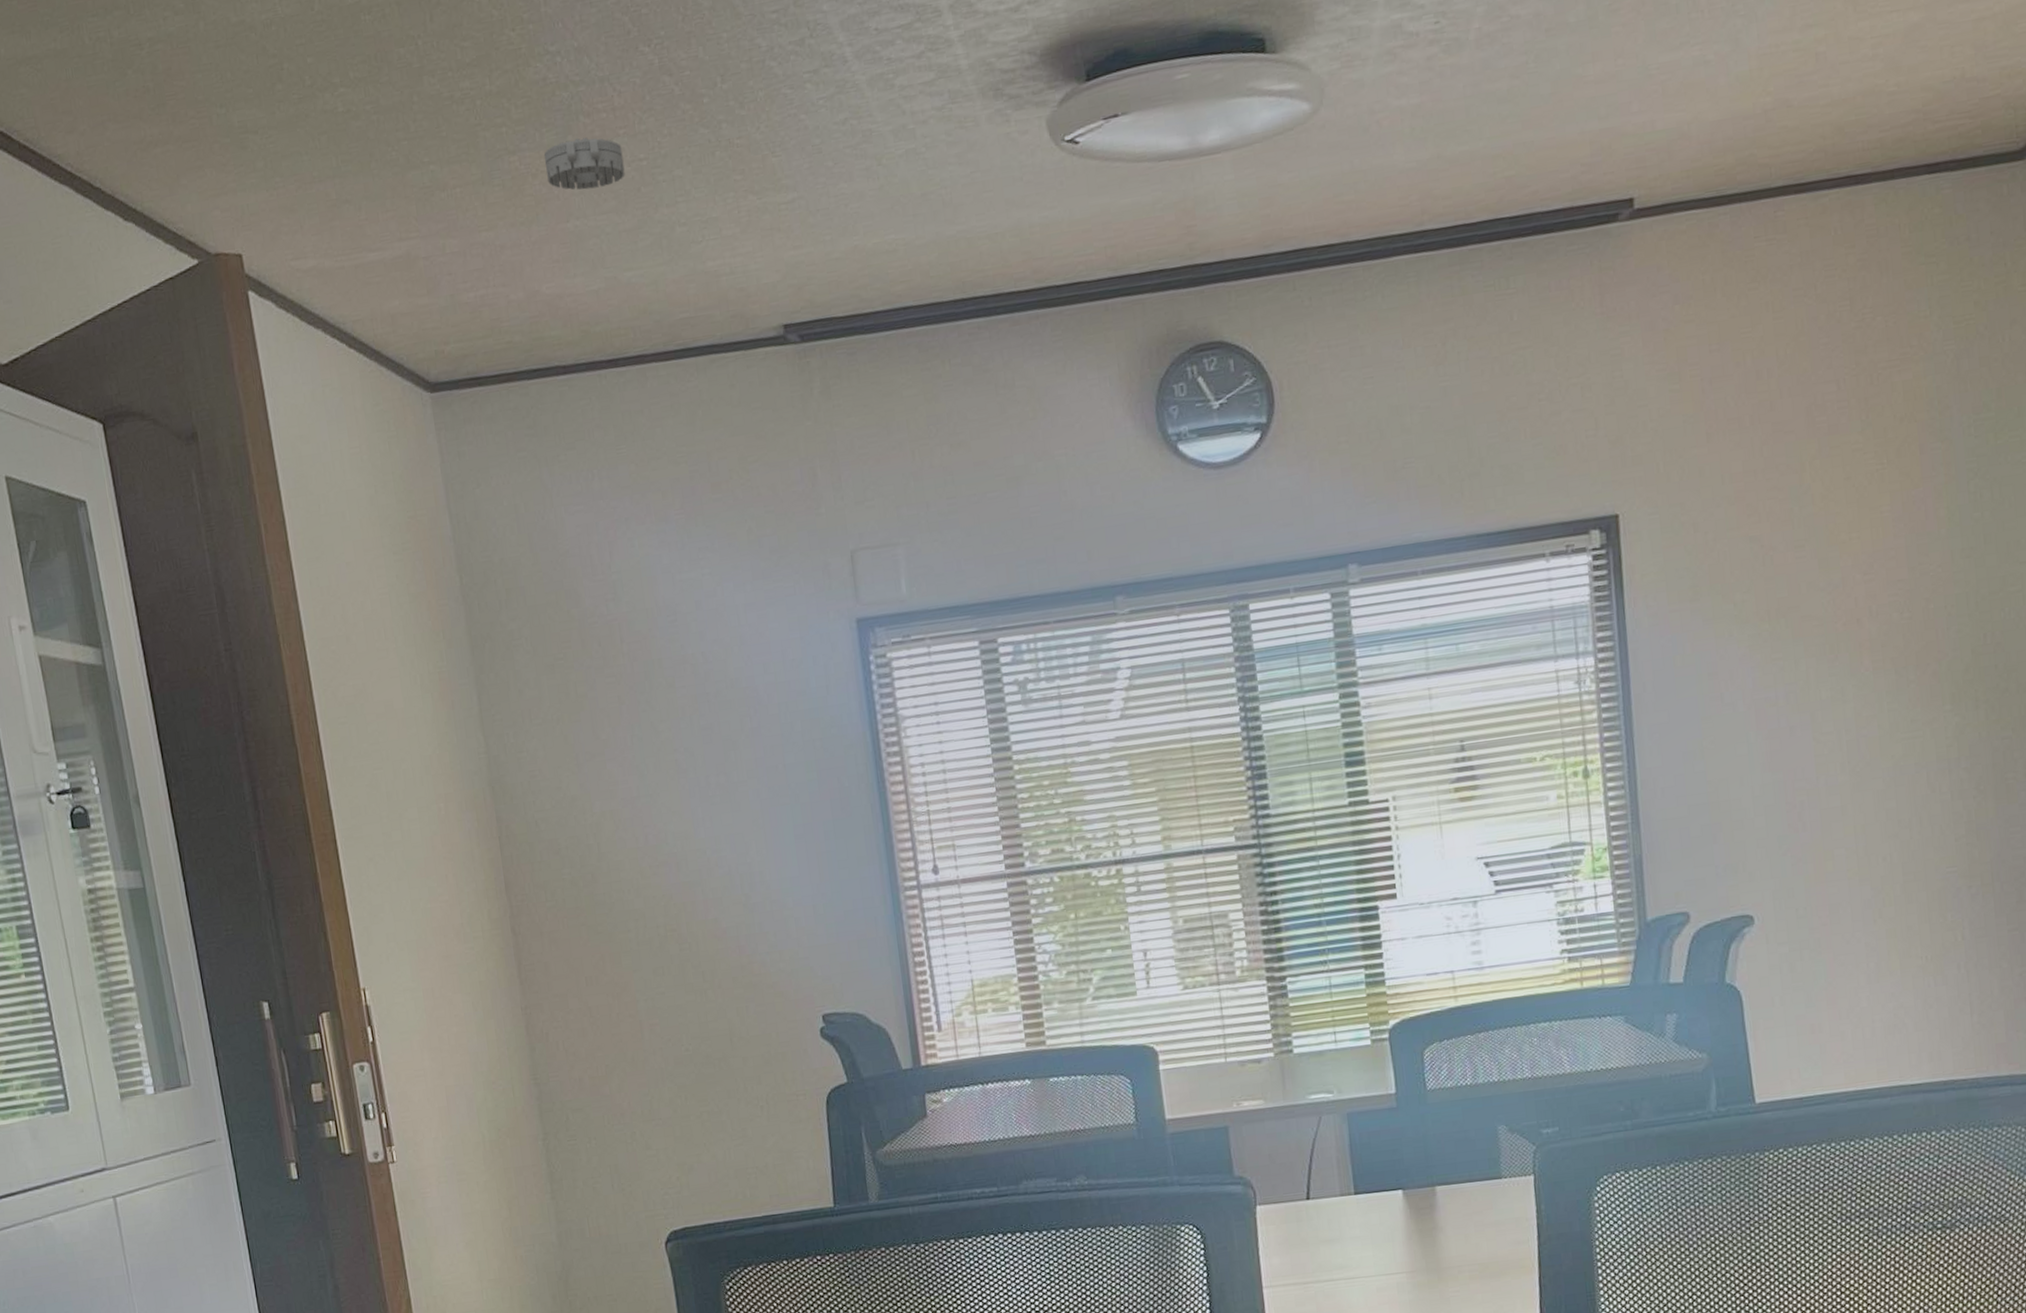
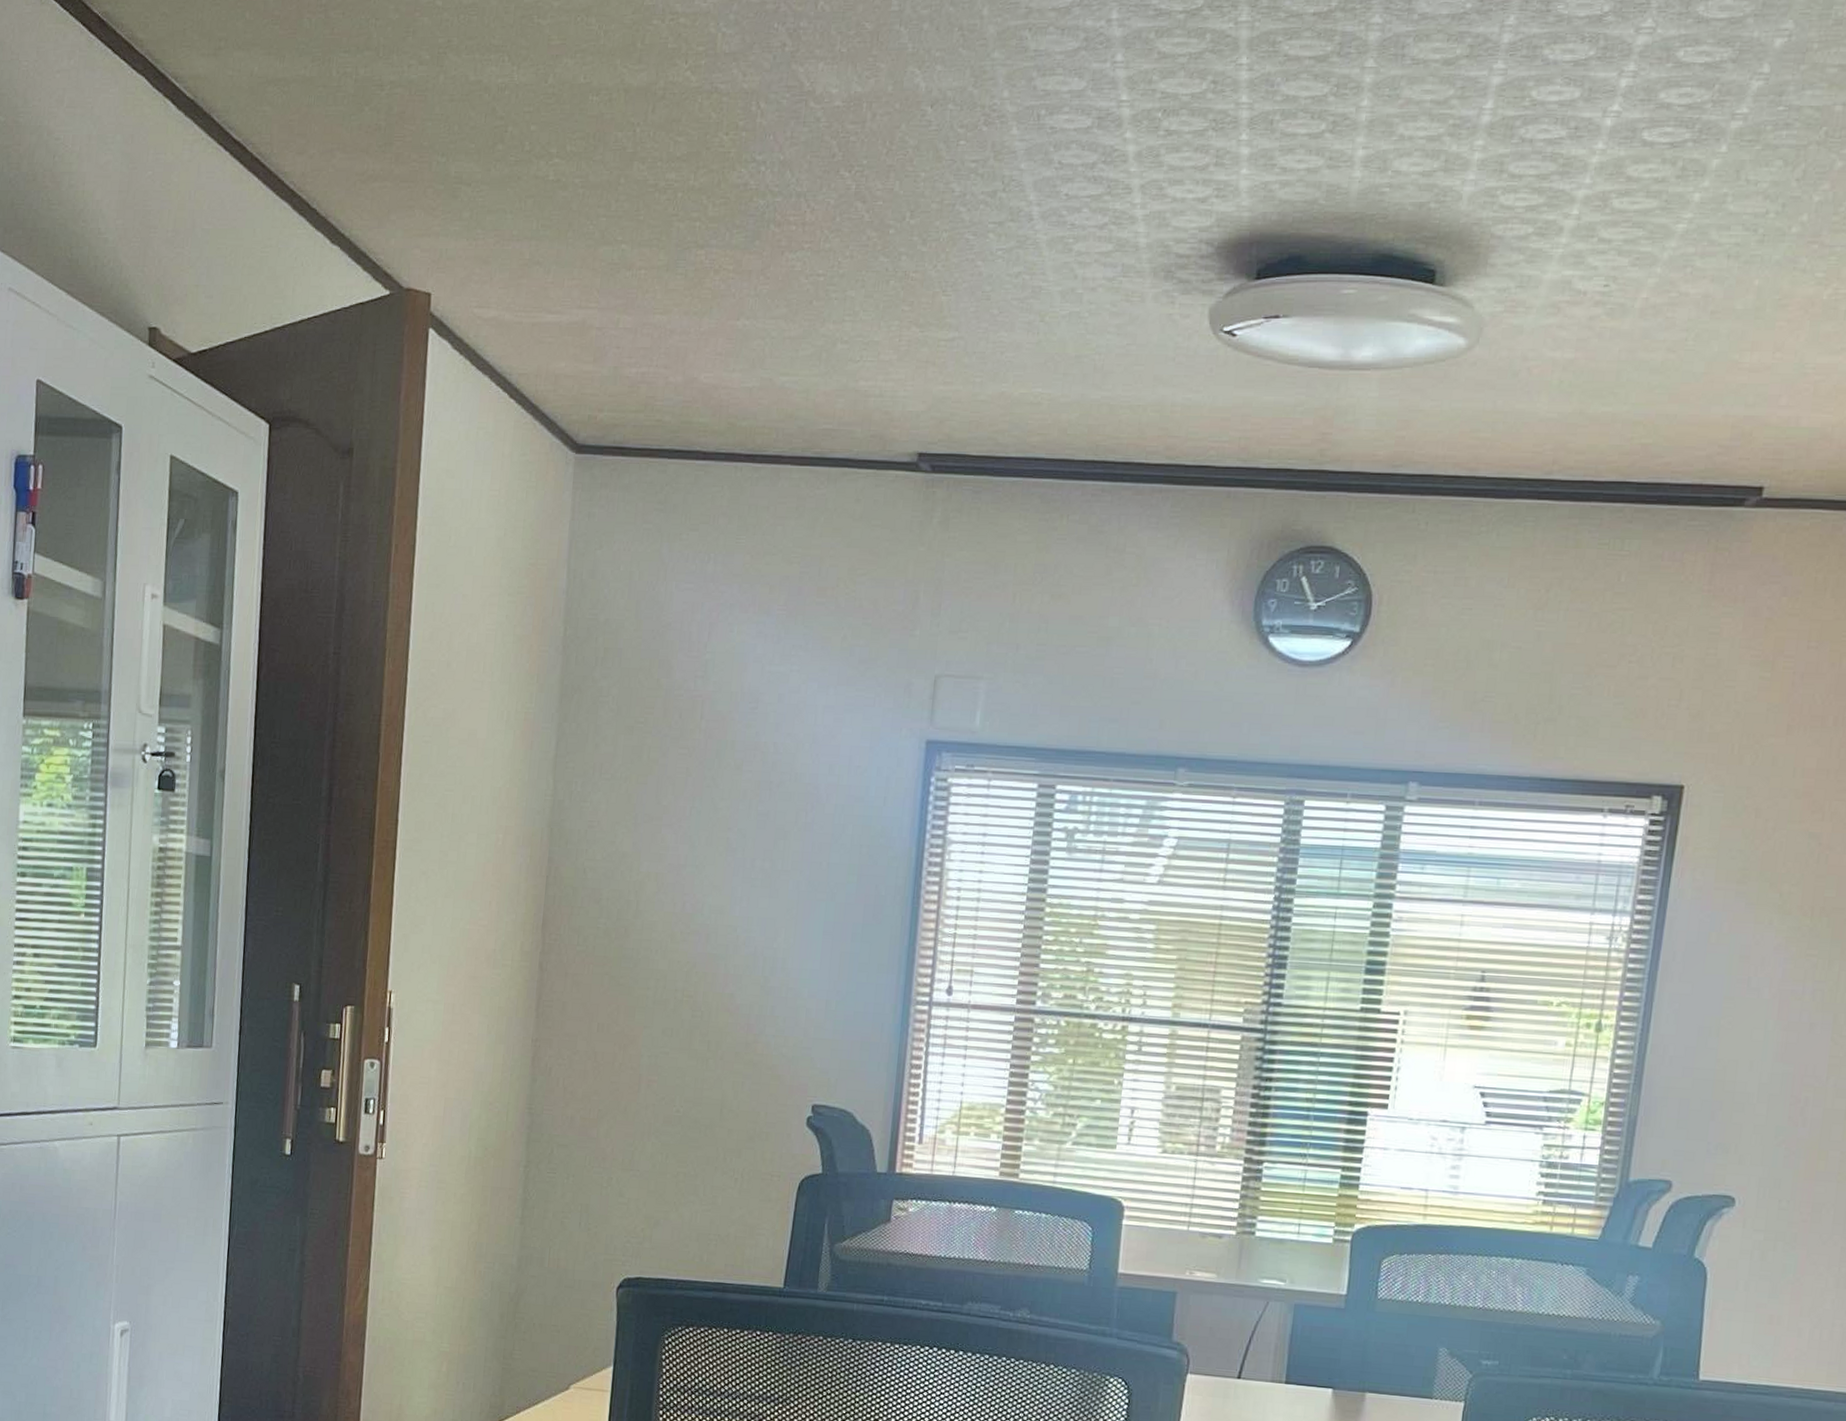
smoke detector: present [543,137,625,190] -> none [728,244,804,293]

